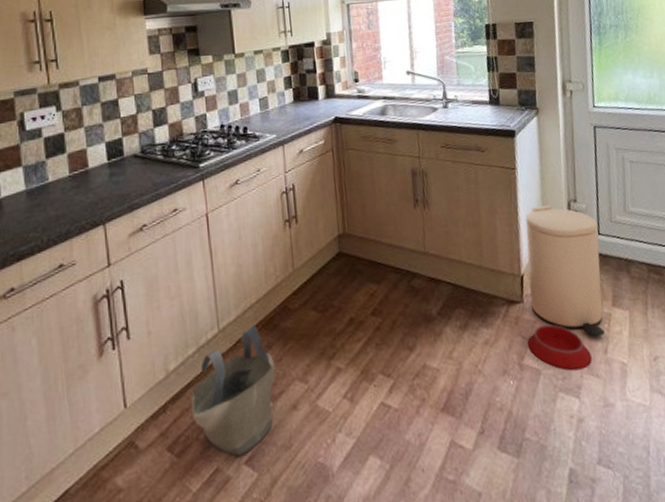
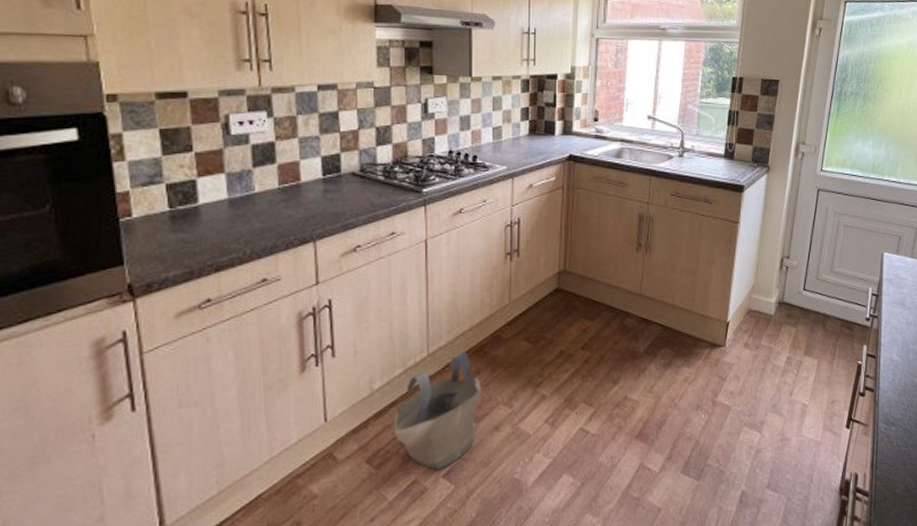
pedal bin: present [525,205,605,337] -> none [731,260,805,380]
pet bowl: present [527,324,592,371] -> none [723,367,778,409]

